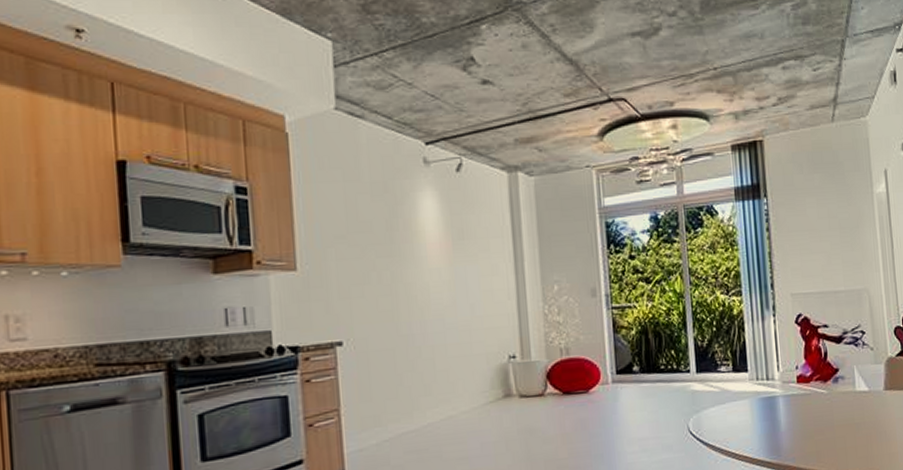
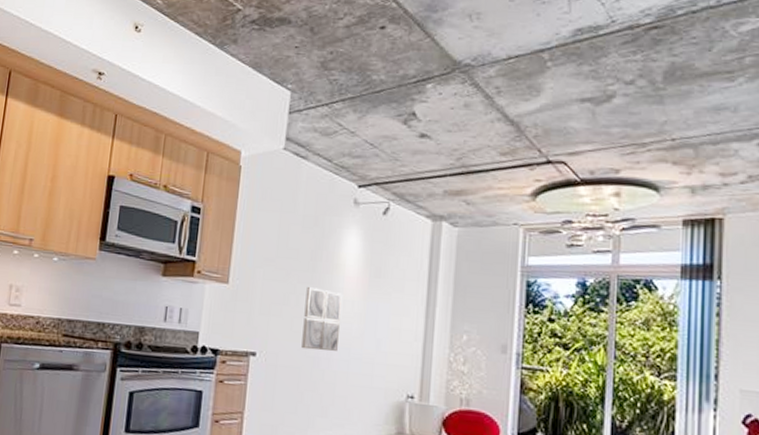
wall art: none [387,260,431,329] -> present [301,287,343,352]

